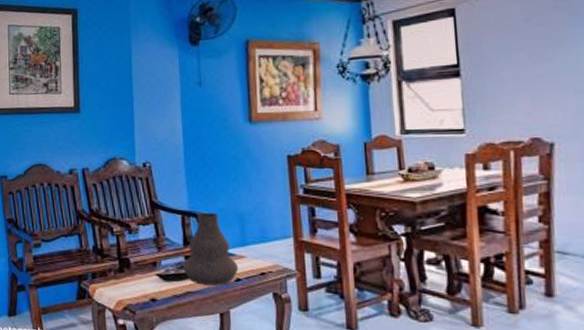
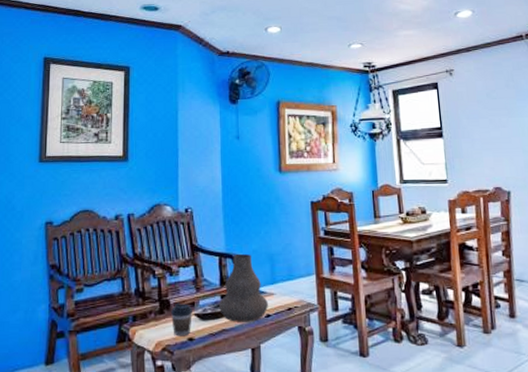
coffee cup: none [132,261,154,297] -> present [171,302,192,336]

